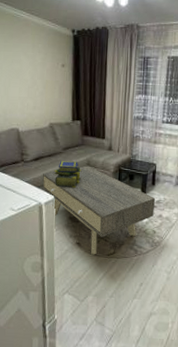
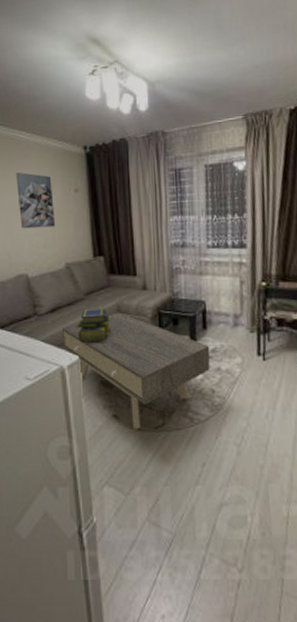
wall art: none [14,45,44,93] -> present [16,172,56,229]

